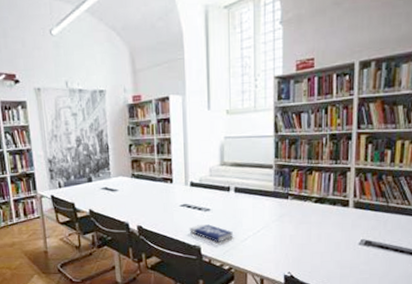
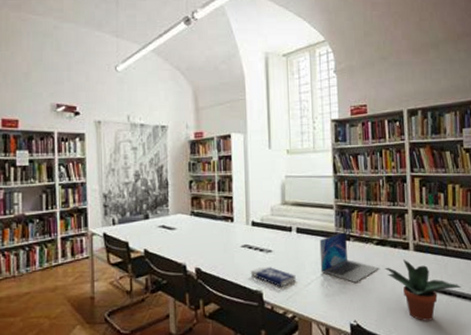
laptop: none [257,191,317,238] -> present [319,232,379,283]
potted plant: none [321,215,400,273] -> present [384,259,462,321]

